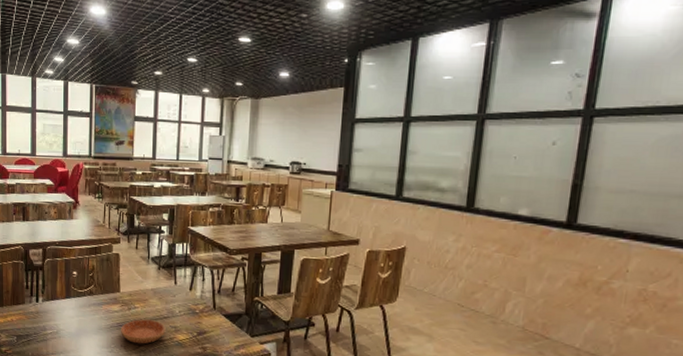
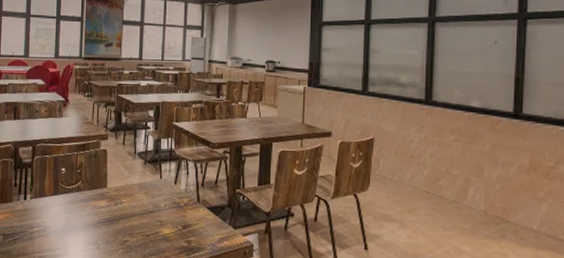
saucer: present [121,319,166,345] -> none [107,214,152,240]

